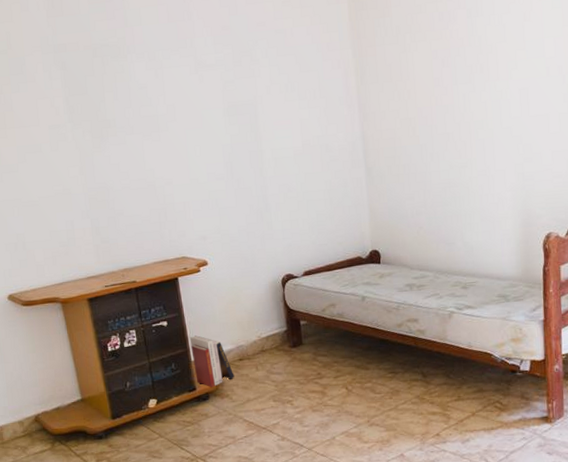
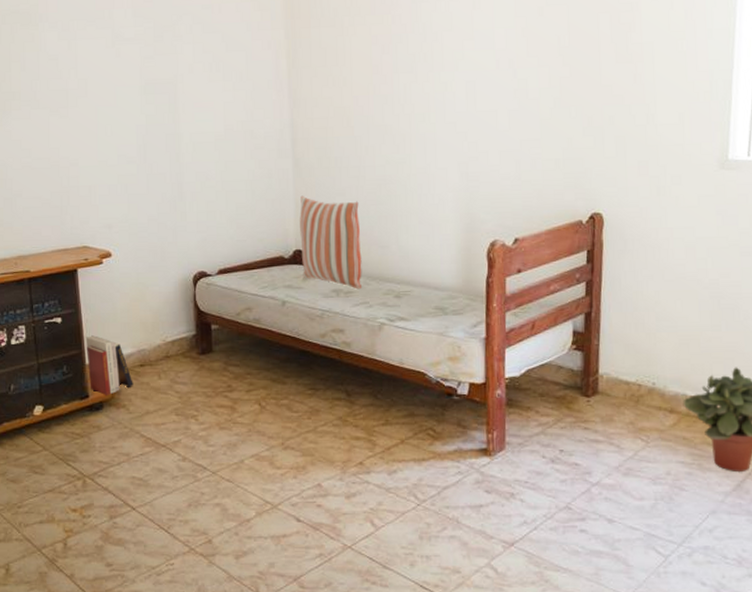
pillow: none [374,201,432,283] -> present [300,195,362,290]

